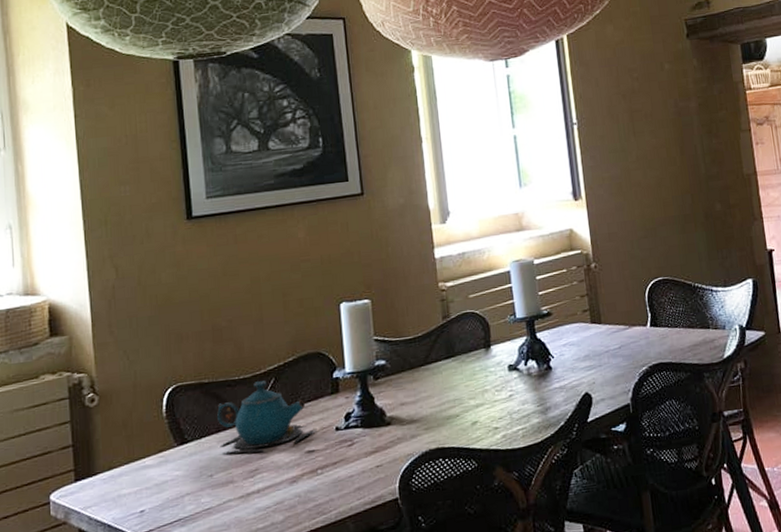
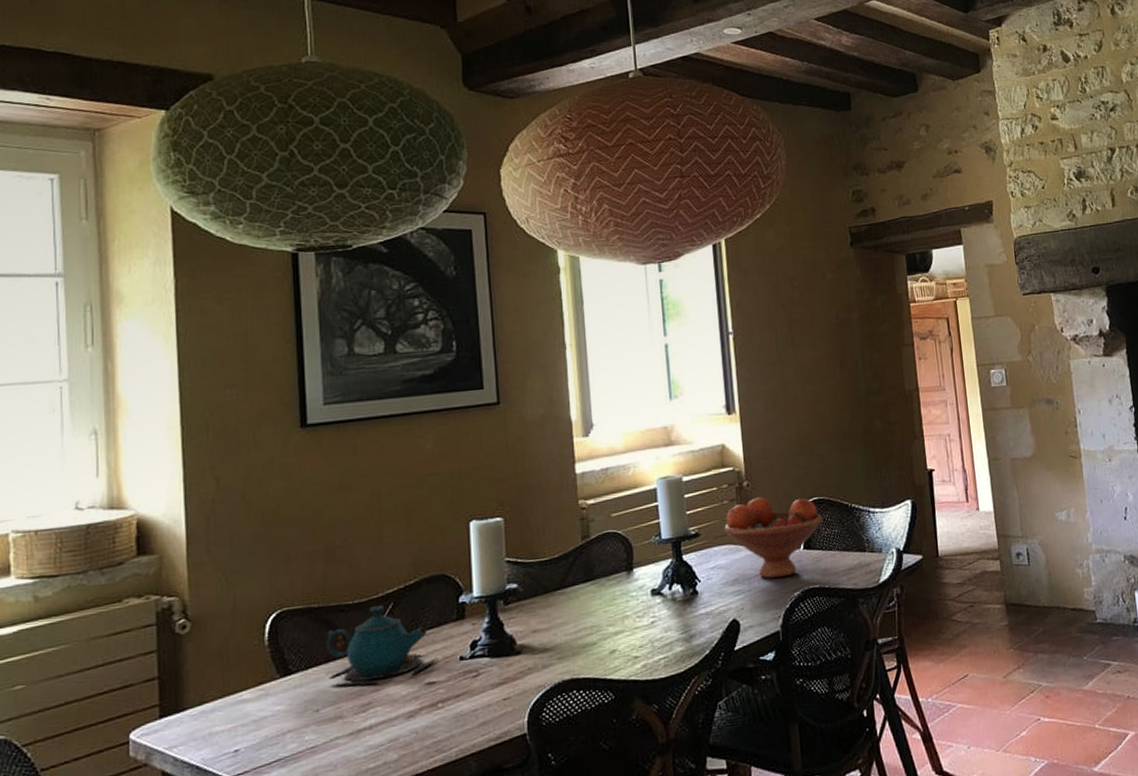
fruit bowl: none [574,278,668,355] -> present [724,497,823,579]

